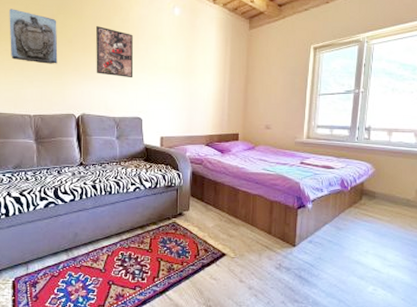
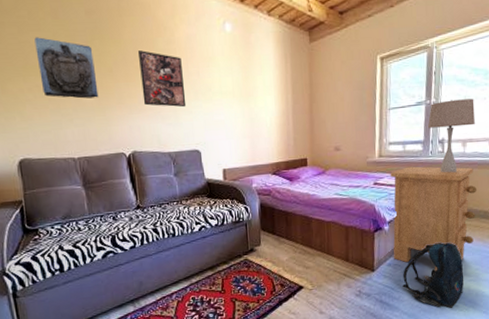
nightstand: none [314,150,400,253] -> present [390,166,476,272]
backpack: none [322,226,384,291] -> present [402,242,464,308]
table lamp: none [356,91,402,159] -> present [428,98,475,173]

